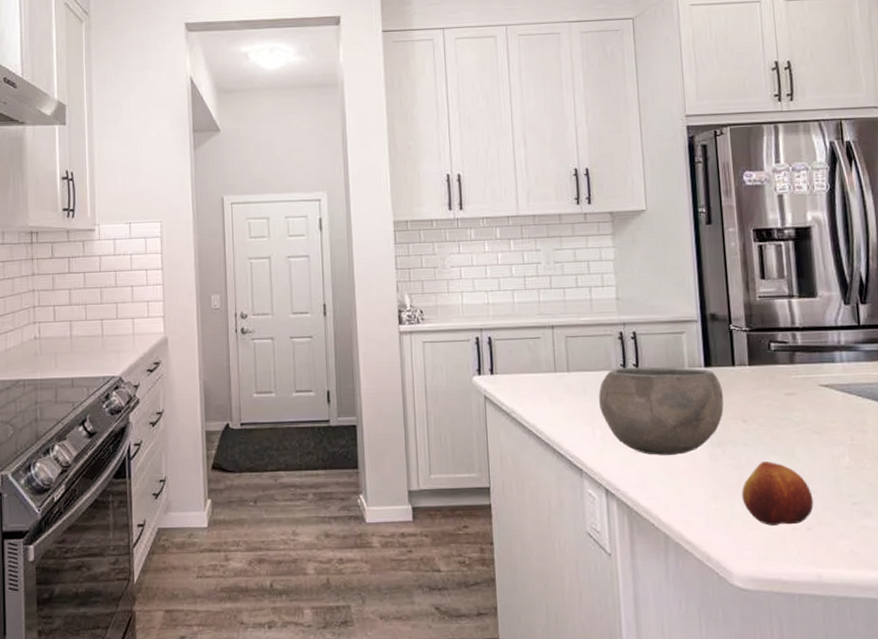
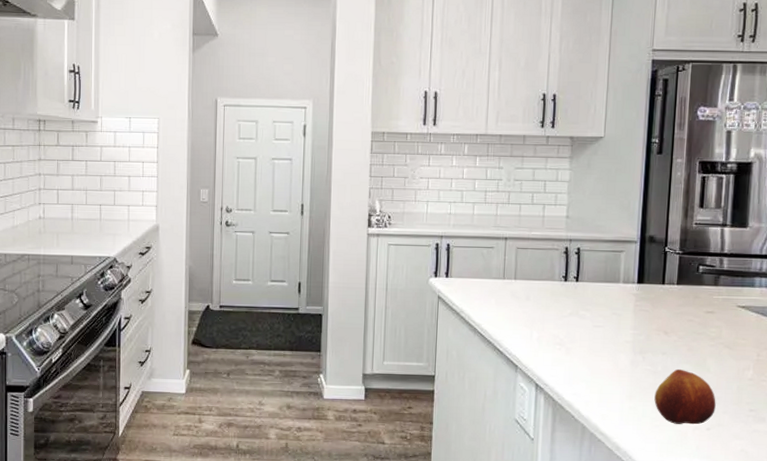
bowl: present [599,366,724,455] -> none [539,279,651,358]

